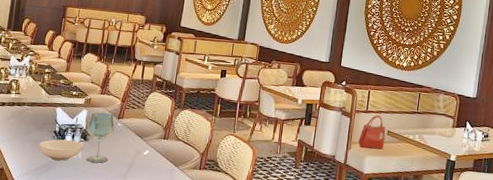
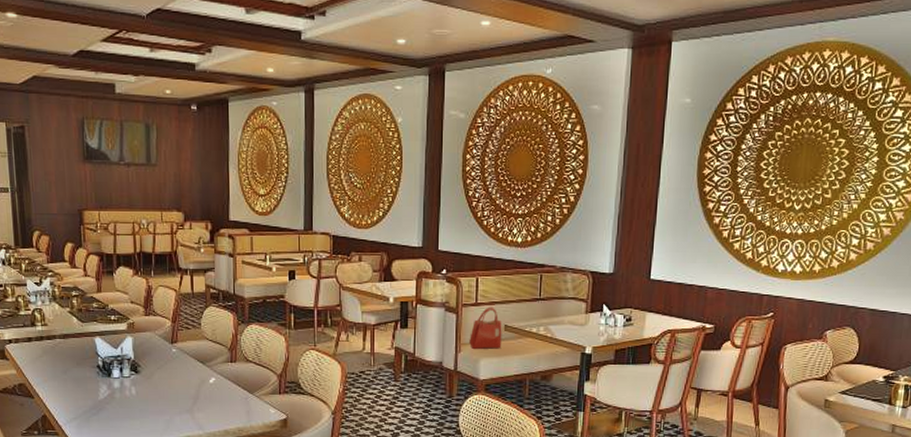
bowl: present [39,139,84,161] -> none [82,375,136,400]
wine glass: present [85,112,115,163] -> none [135,338,169,398]

